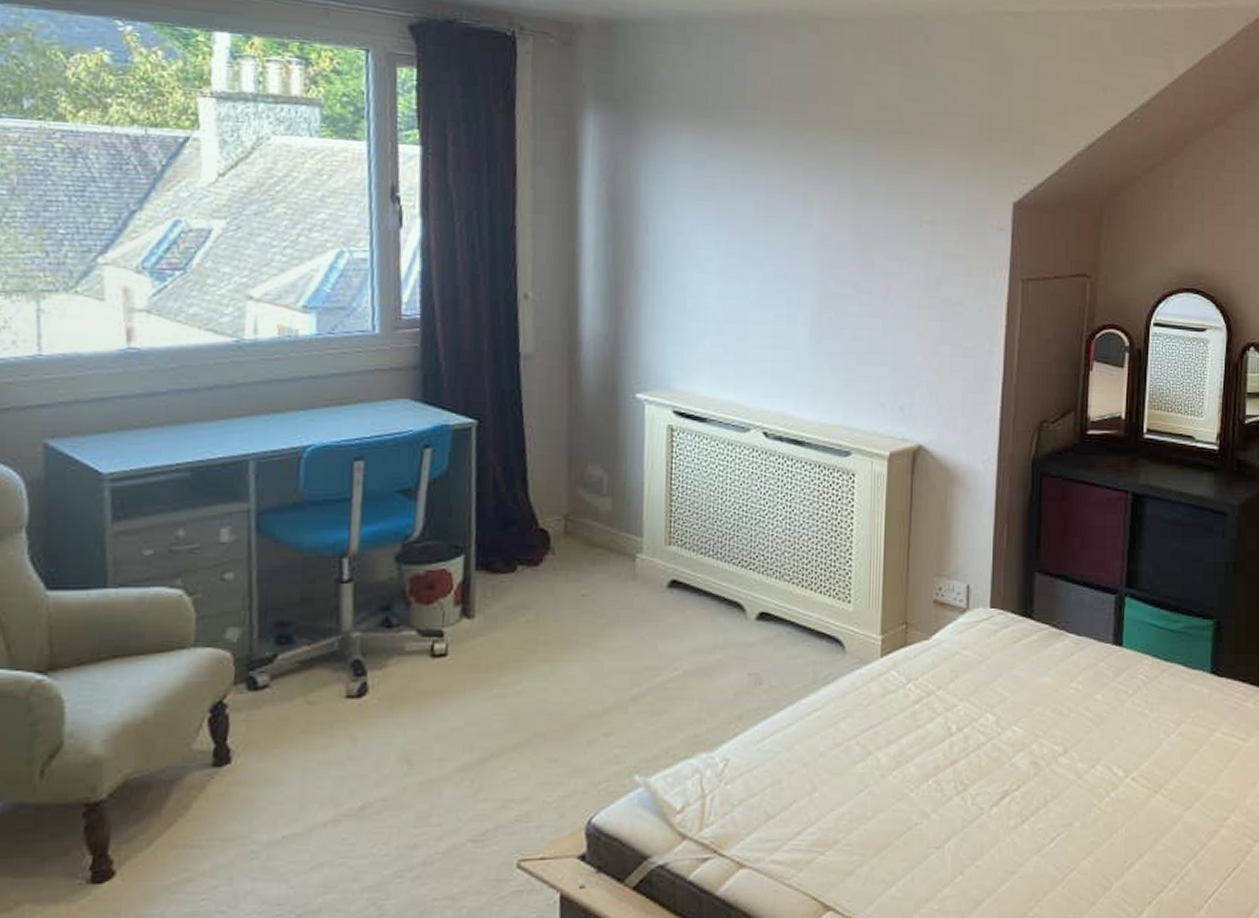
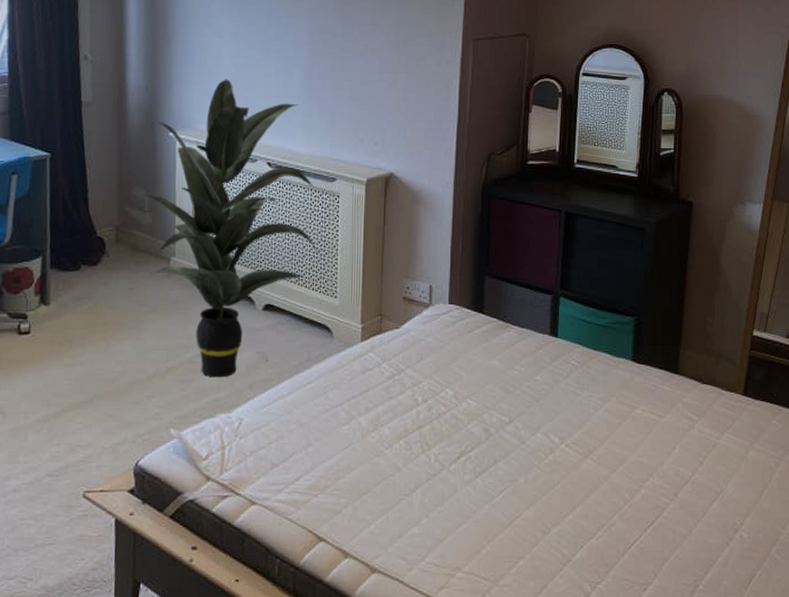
indoor plant: none [596,326,828,708] -> present [139,79,319,378]

